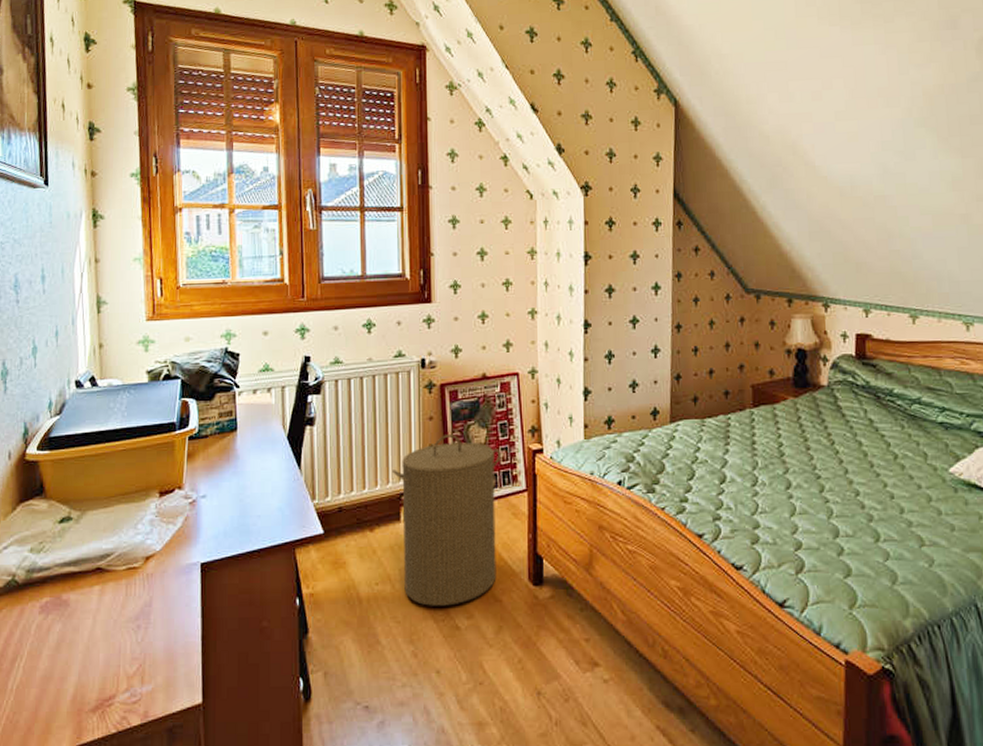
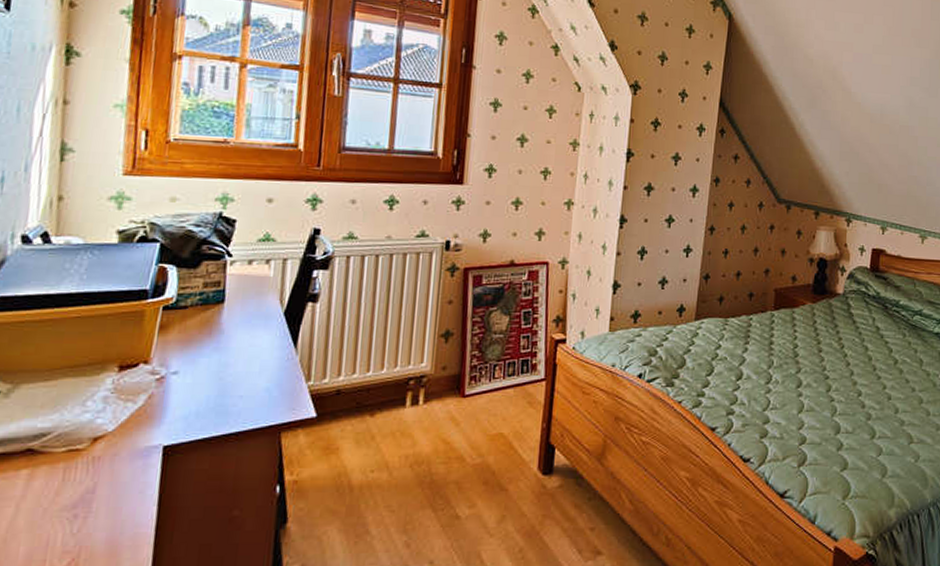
laundry hamper: present [393,433,501,606] -> none [402,318,522,495]

